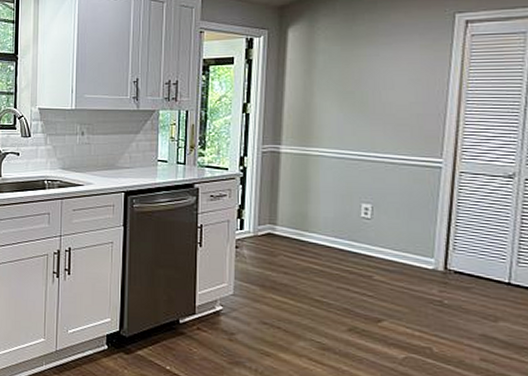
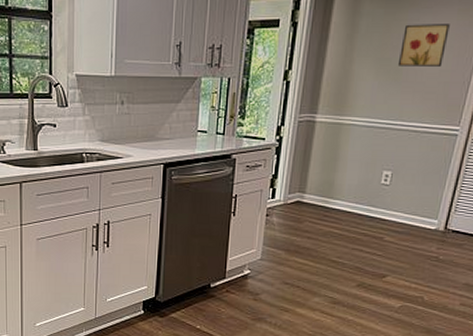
wall art: none [362,59,414,99] -> present [397,24,450,66]

